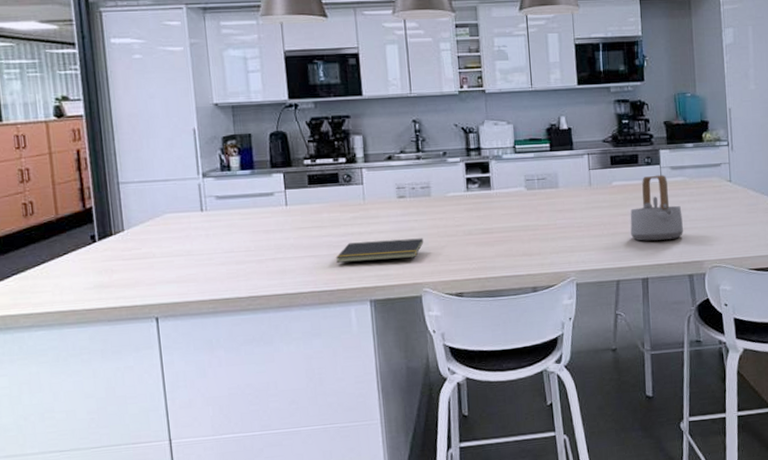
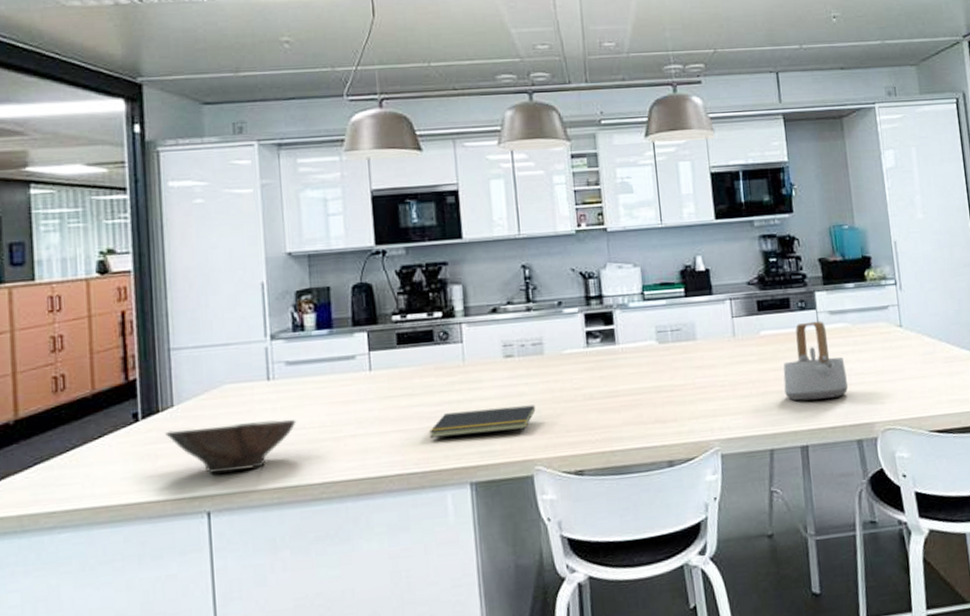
bowl: none [119,244,226,287] -> present [166,419,297,474]

